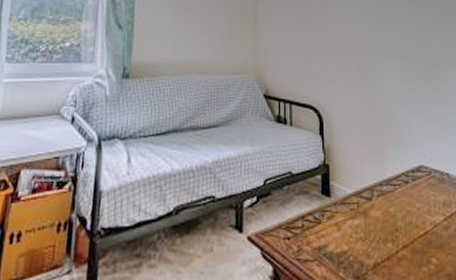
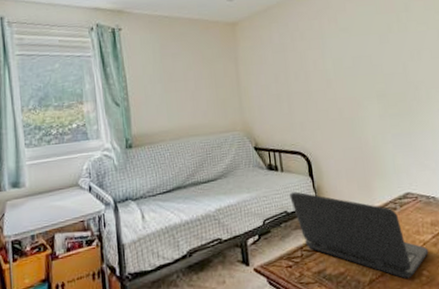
laptop: none [296,150,439,266] -> present [290,191,429,279]

